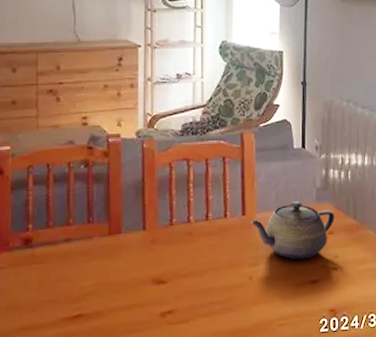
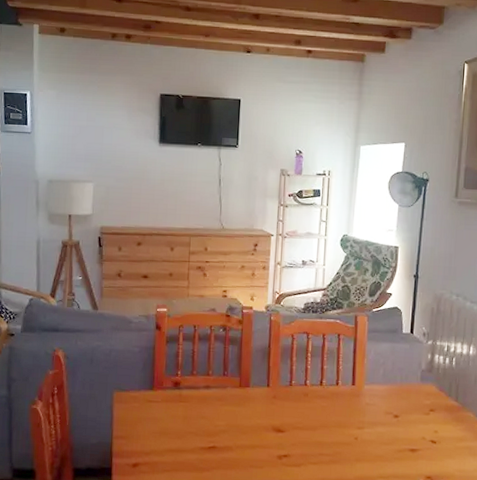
teapot: present [250,202,334,260] -> none [358,379,437,430]

